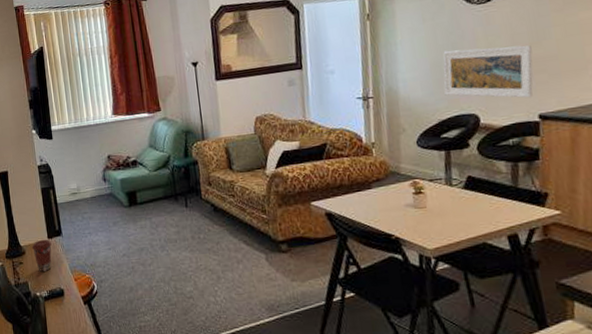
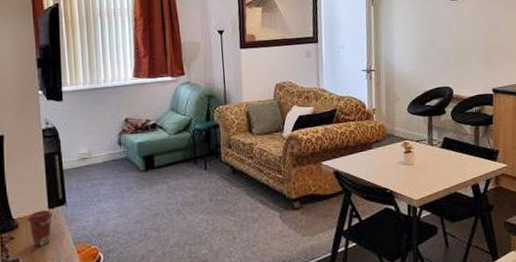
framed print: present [443,45,533,98] -> none [427,34,489,76]

